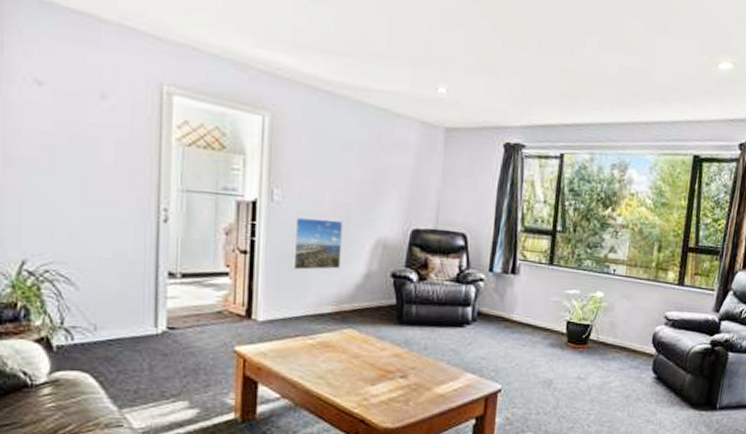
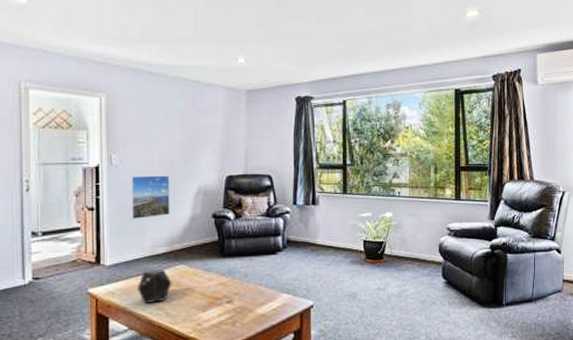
decorative tray: none [293,331,337,371] -> present [136,269,172,304]

